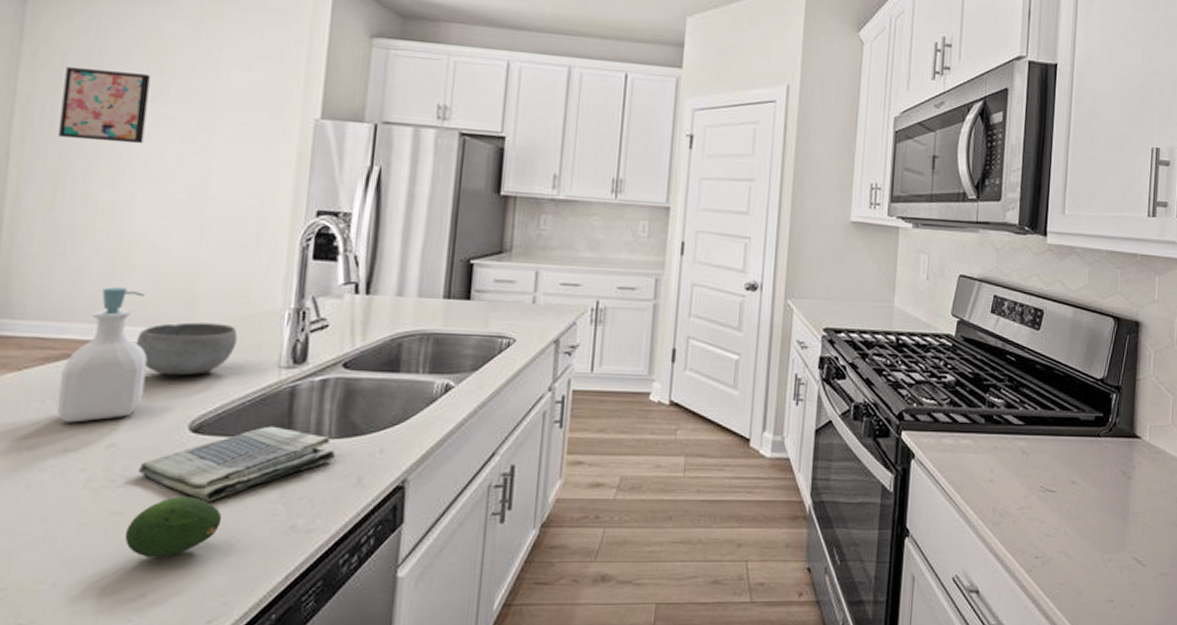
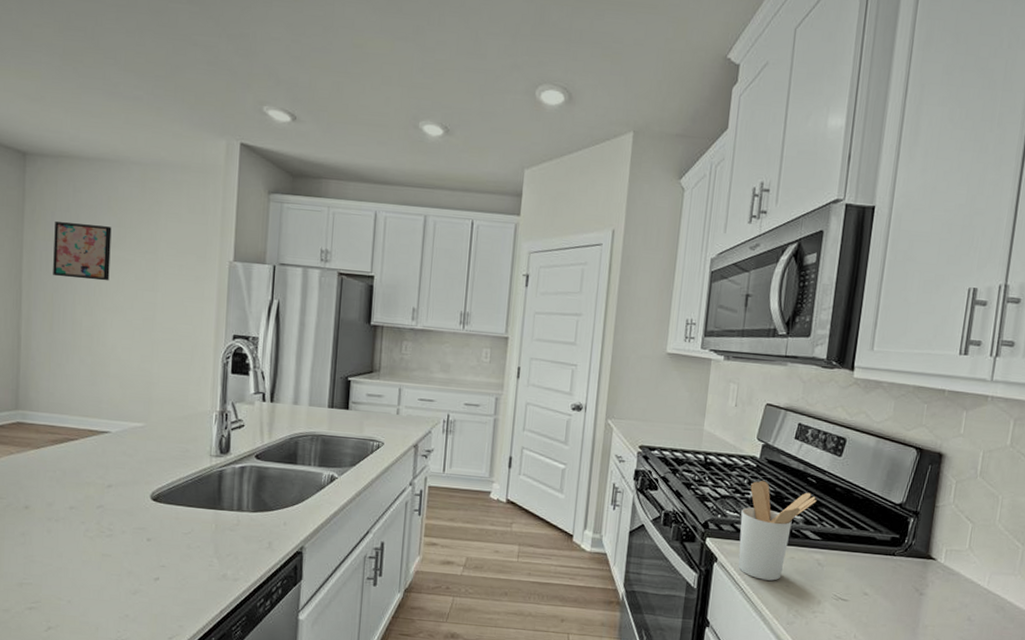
soap bottle: present [56,287,148,423] -> none [63,390,121,489]
fruit: present [124,496,222,558] -> none [112,546,176,590]
bowl: present [136,322,238,376] -> none [112,418,181,459]
dish towel: present [139,426,336,502] -> none [119,499,253,552]
utensil holder: none [937,361,1017,476] -> present [738,480,817,581]

